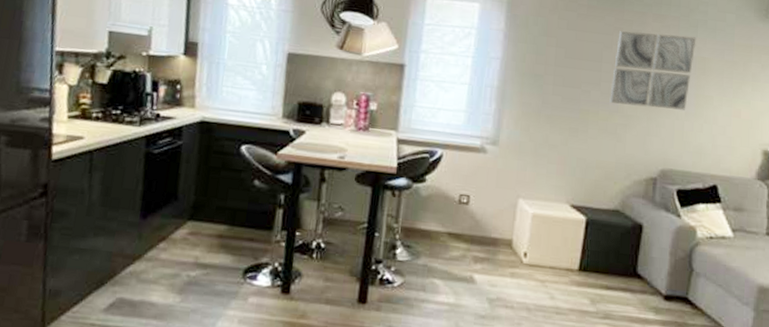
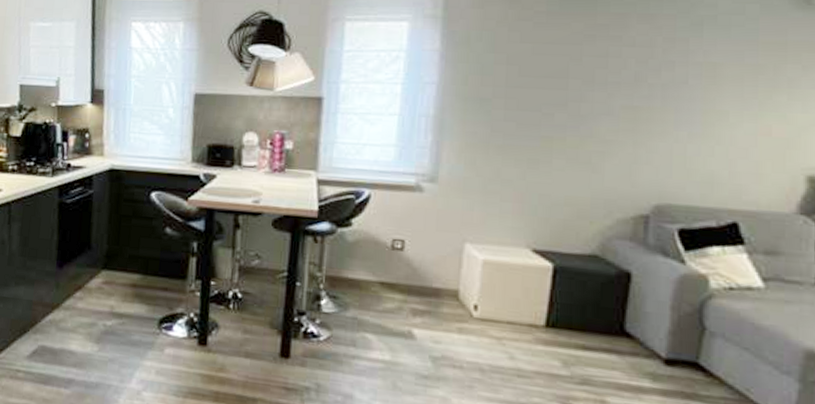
wall art: present [609,31,697,110] -> none [580,37,702,130]

